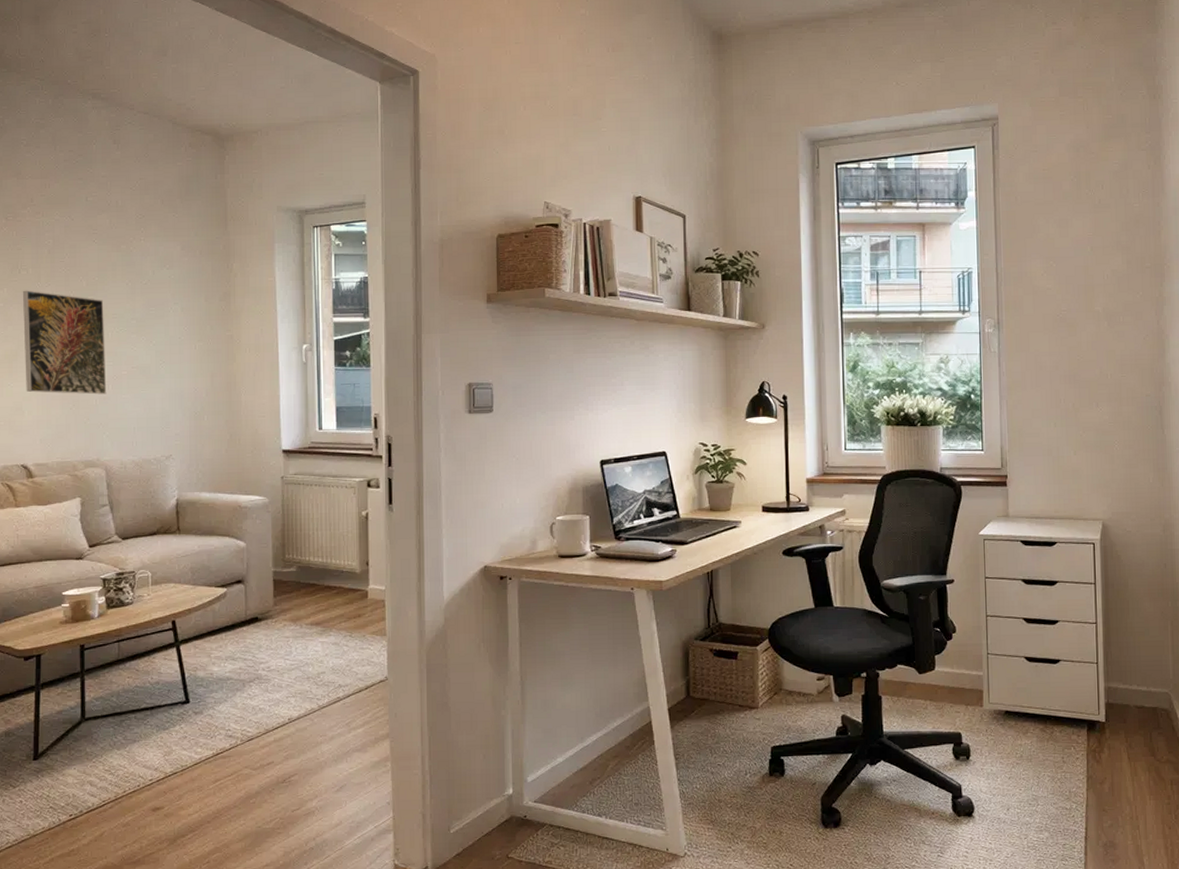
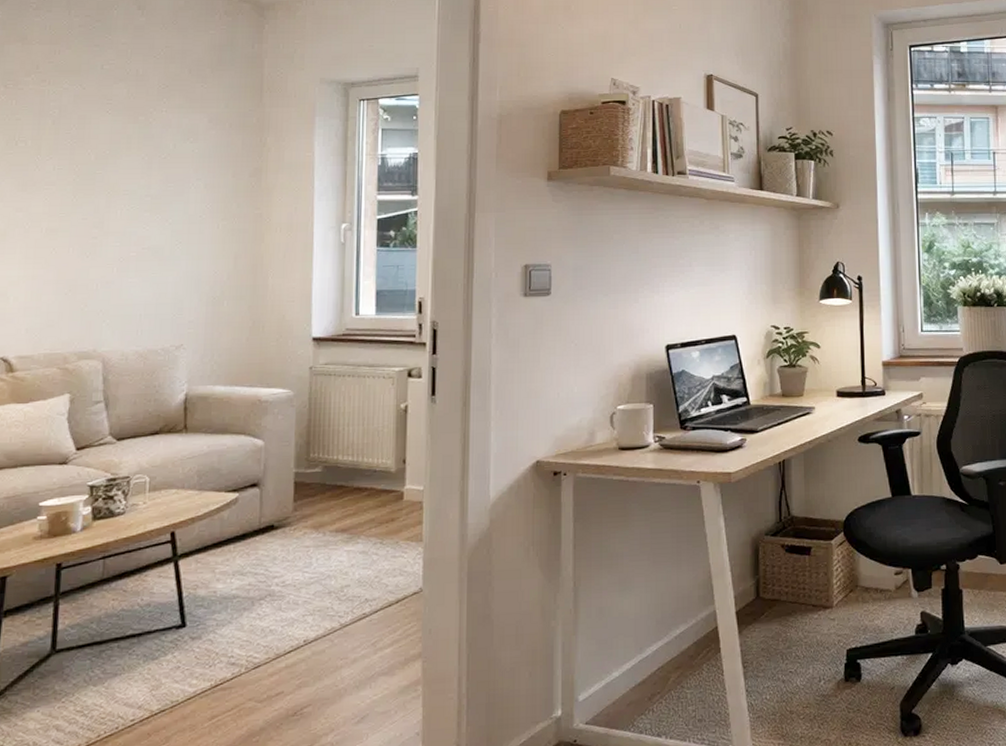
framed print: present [23,290,107,395] -> none [13,164,114,279]

